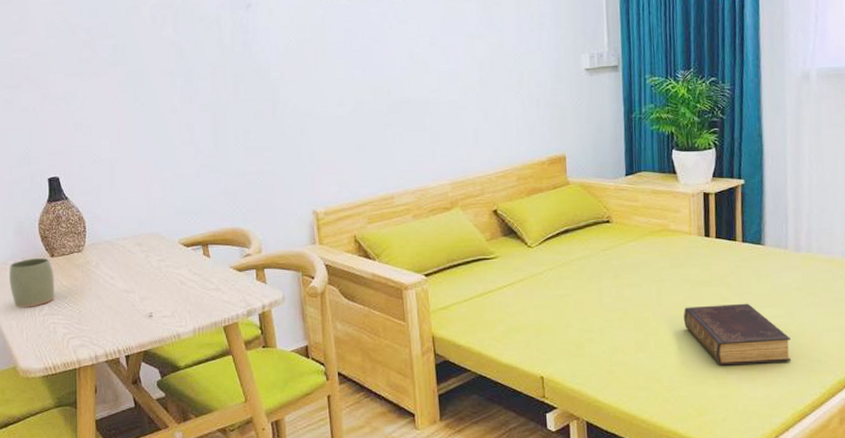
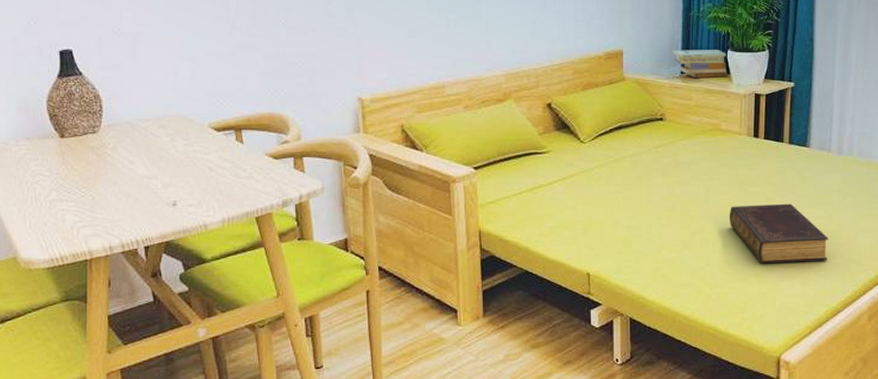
mug: present [9,258,55,308] -> none [11,139,65,192]
books: none [616,150,674,180] -> present [673,50,728,79]

